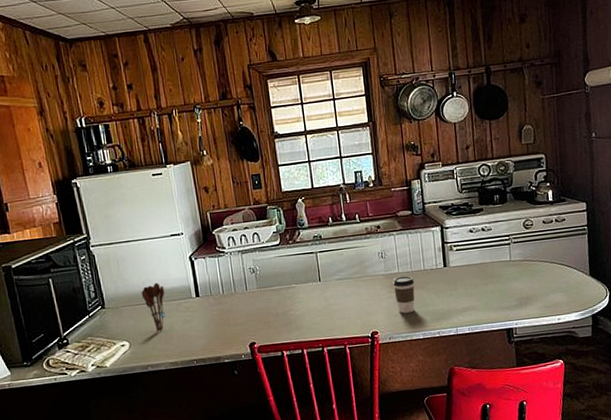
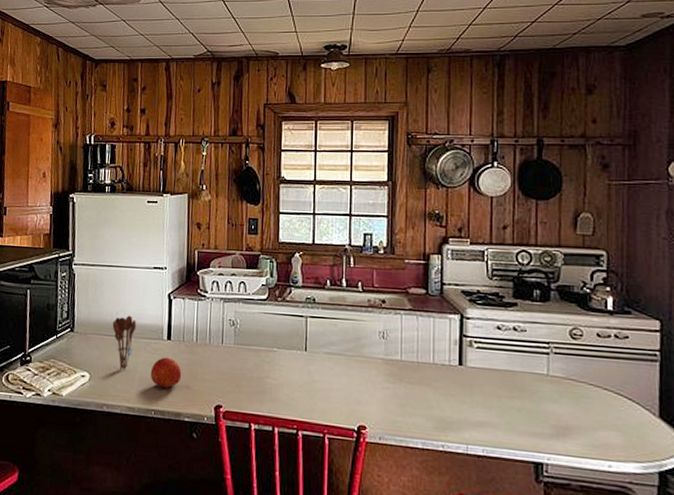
fruit: none [185,312,216,340] -> present [150,357,182,388]
coffee cup: present [393,275,415,314] -> none [392,364,419,413]

